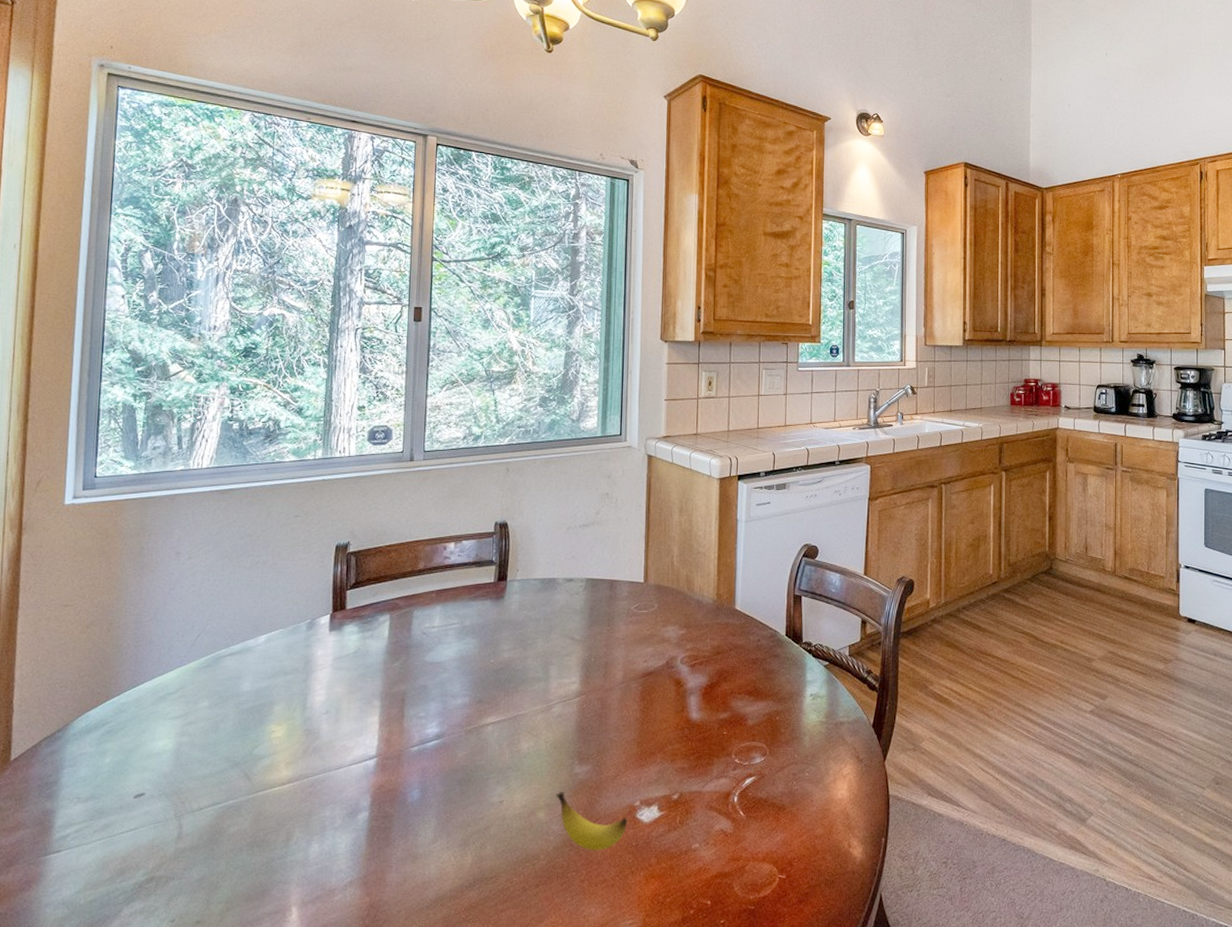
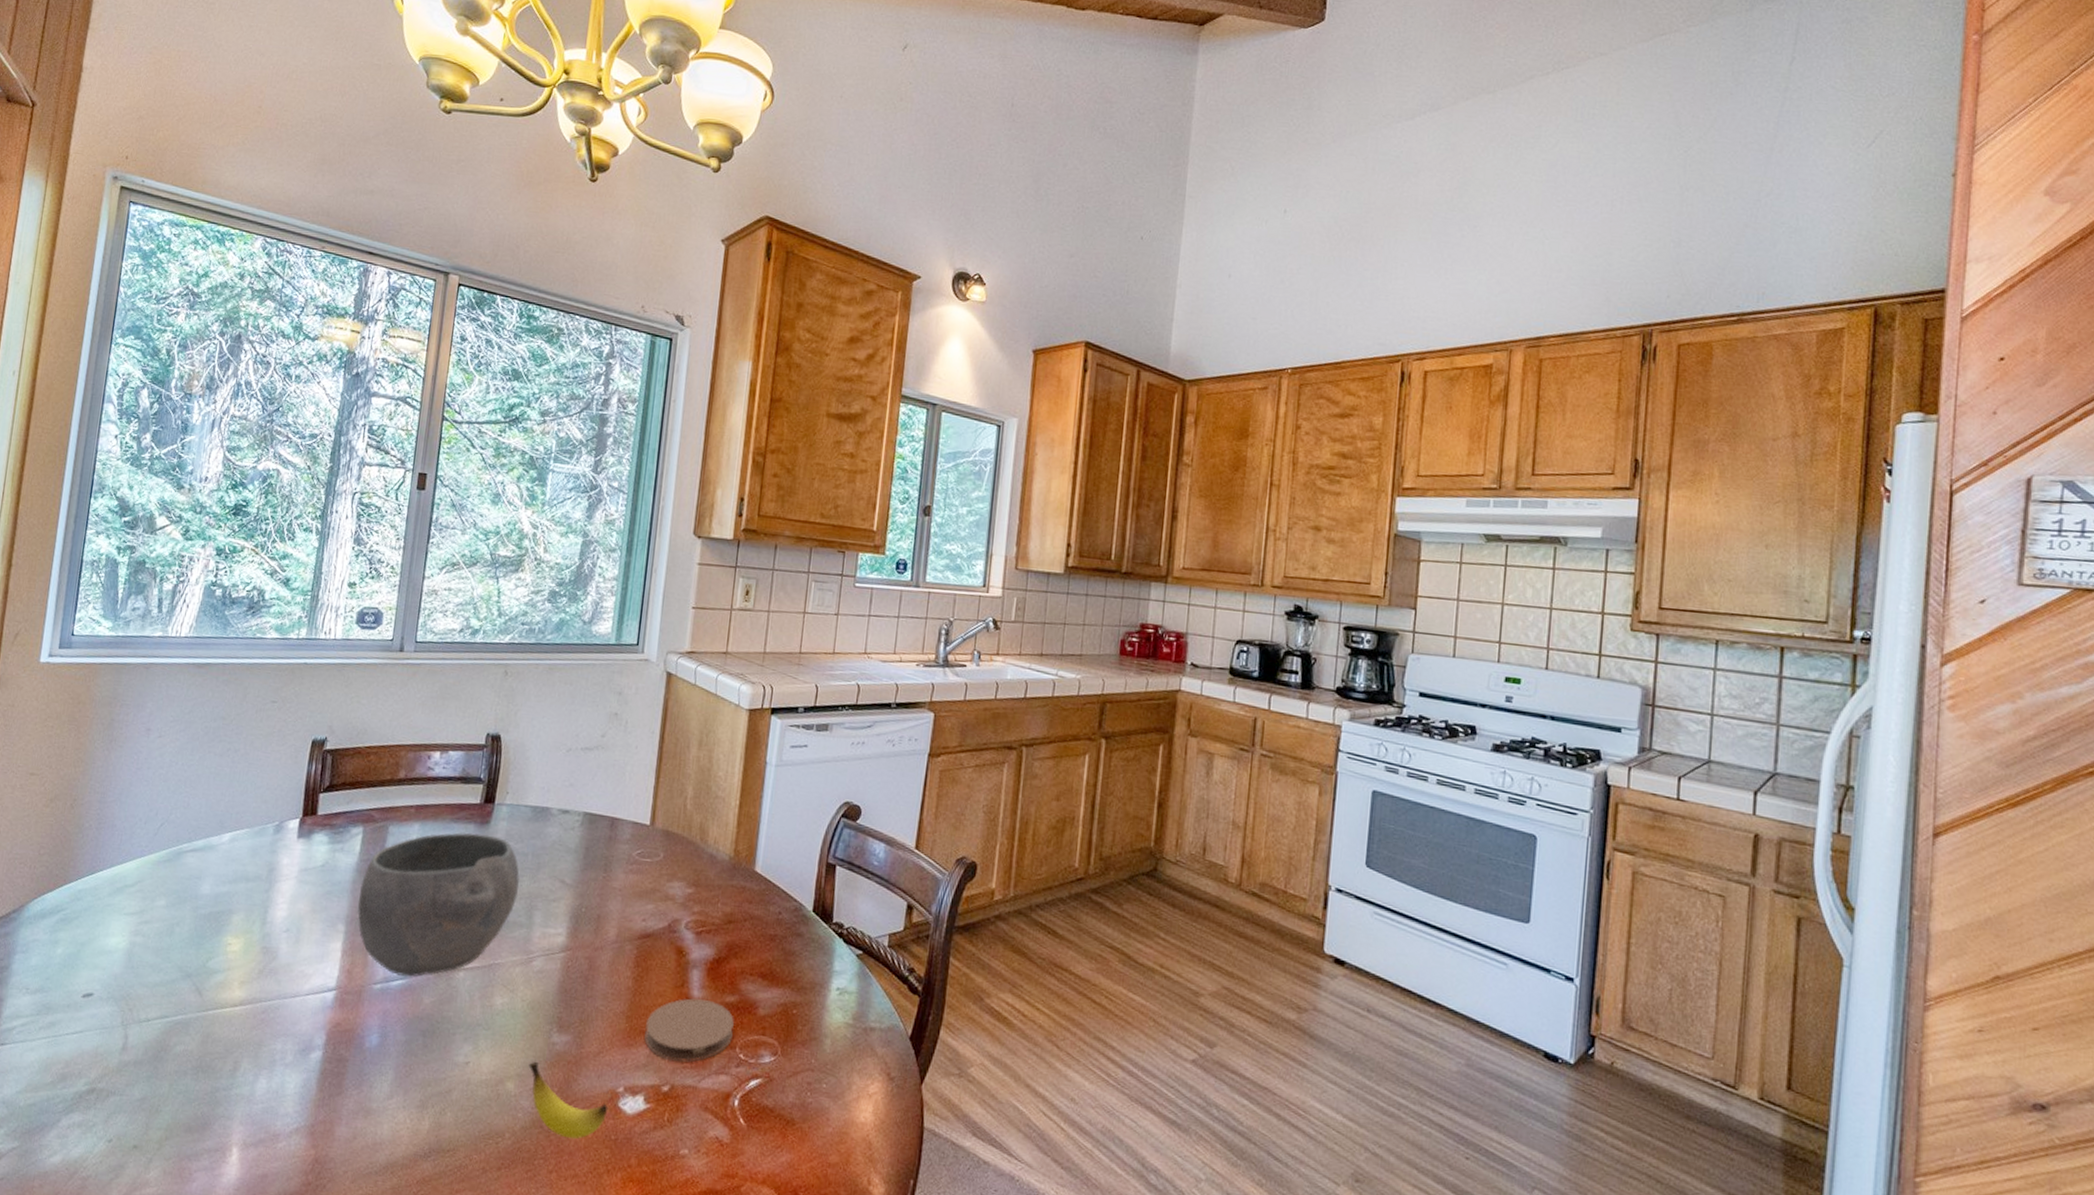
bowl: none [390,607,534,737] -> present [357,833,520,977]
coaster: none [654,720,728,774] -> present [644,998,734,1062]

